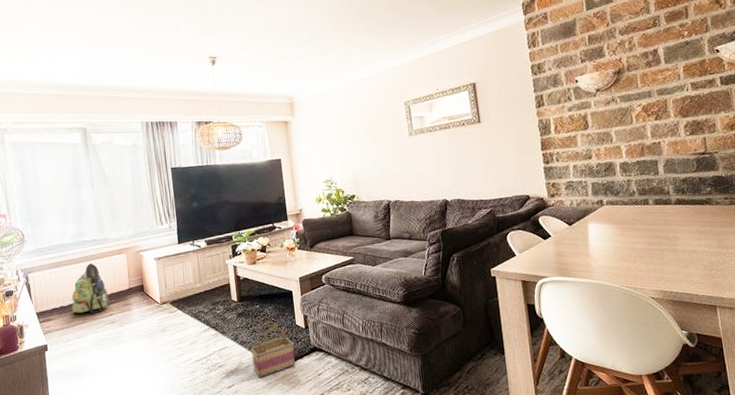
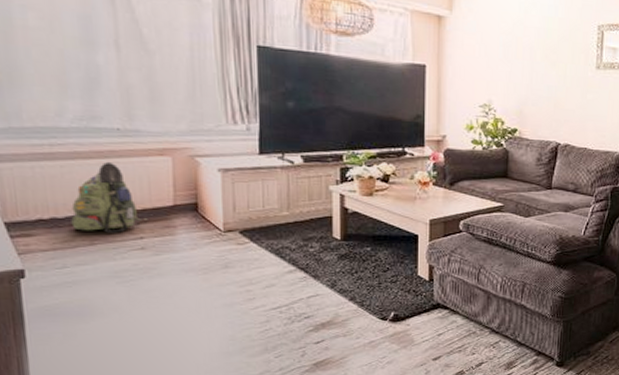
basket: present [251,321,296,379] -> none [353,269,411,335]

